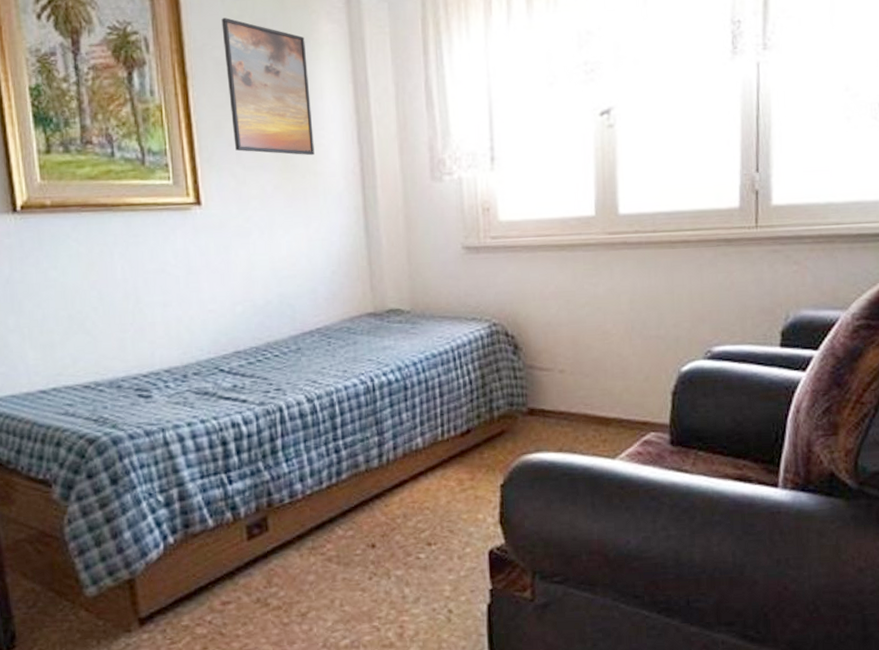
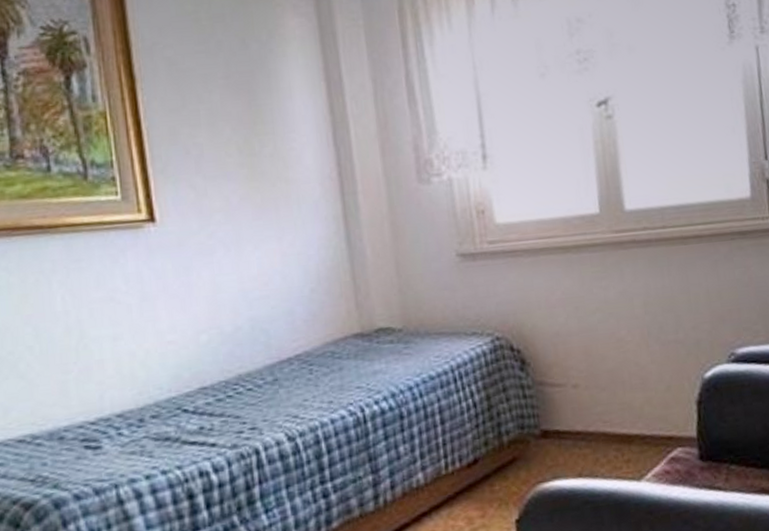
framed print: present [221,18,315,156] -> none [173,14,285,162]

